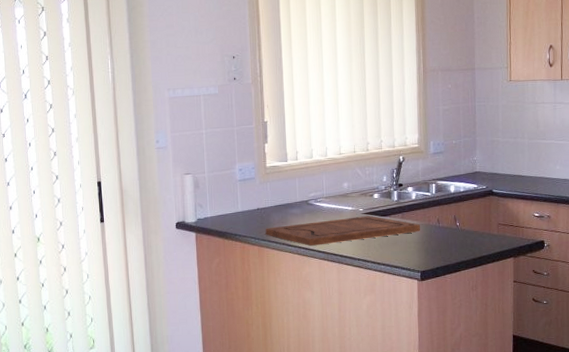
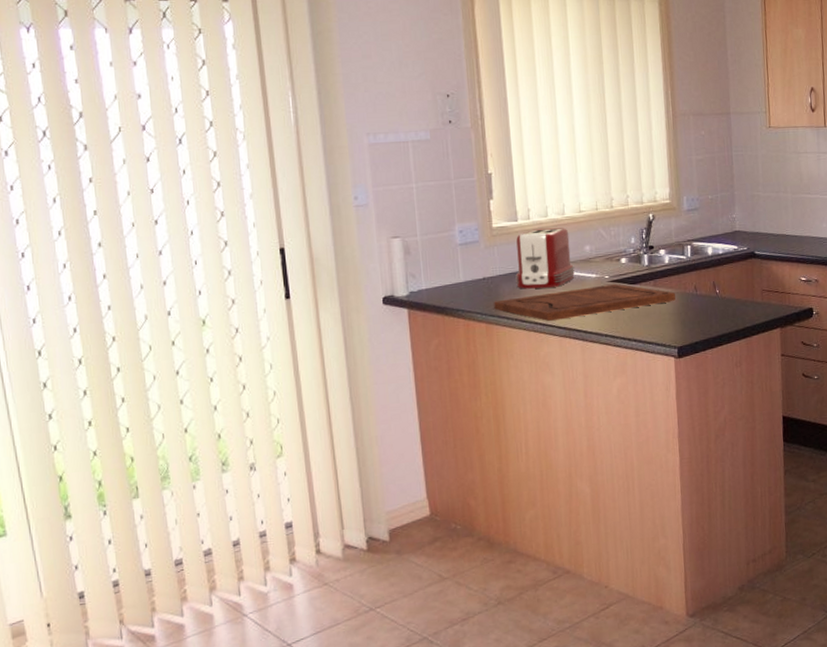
toaster: none [284,167,334,219] -> present [515,228,575,289]

